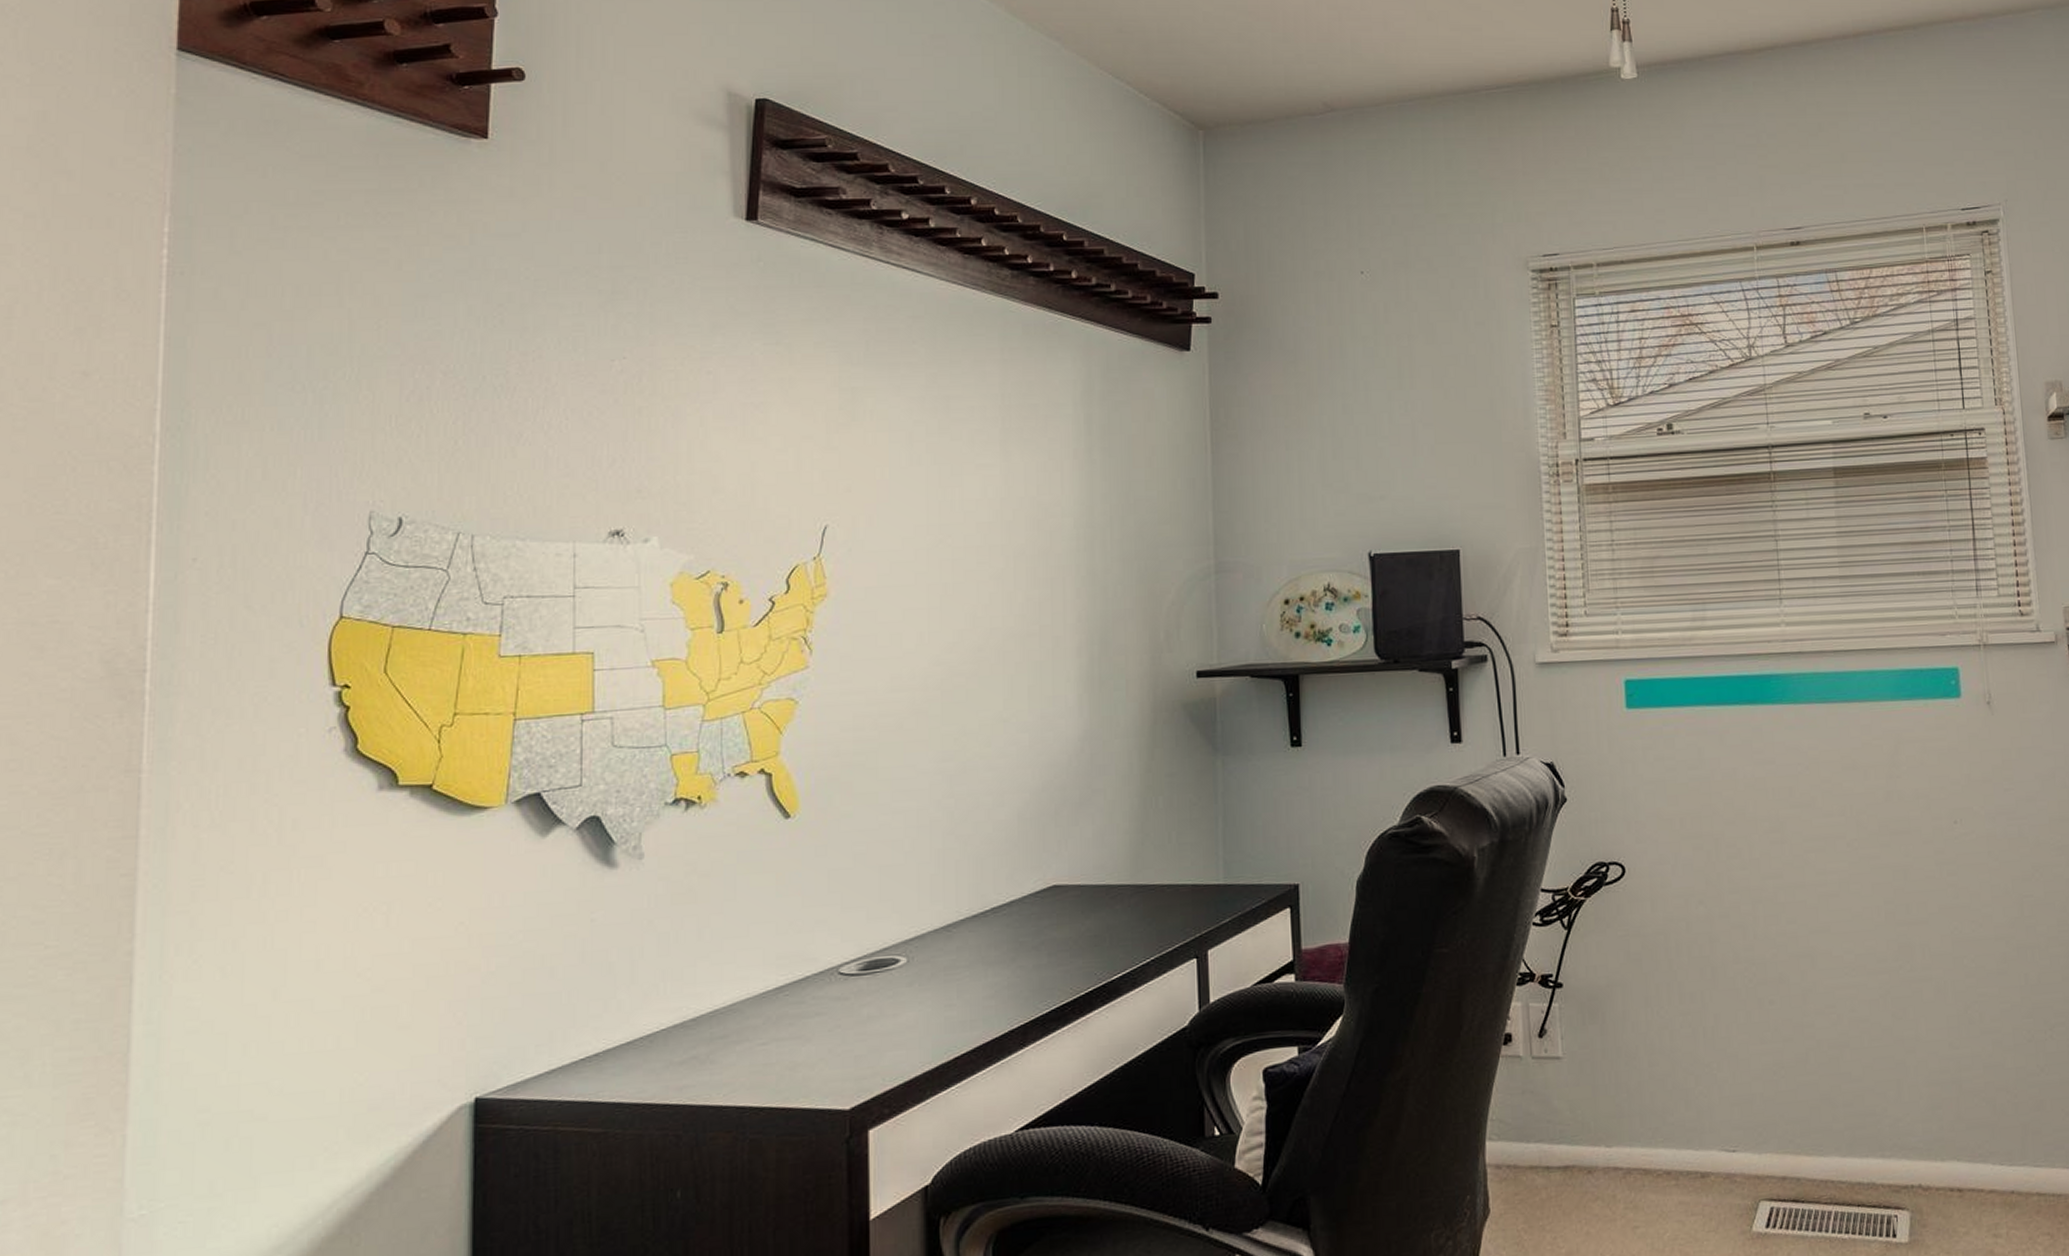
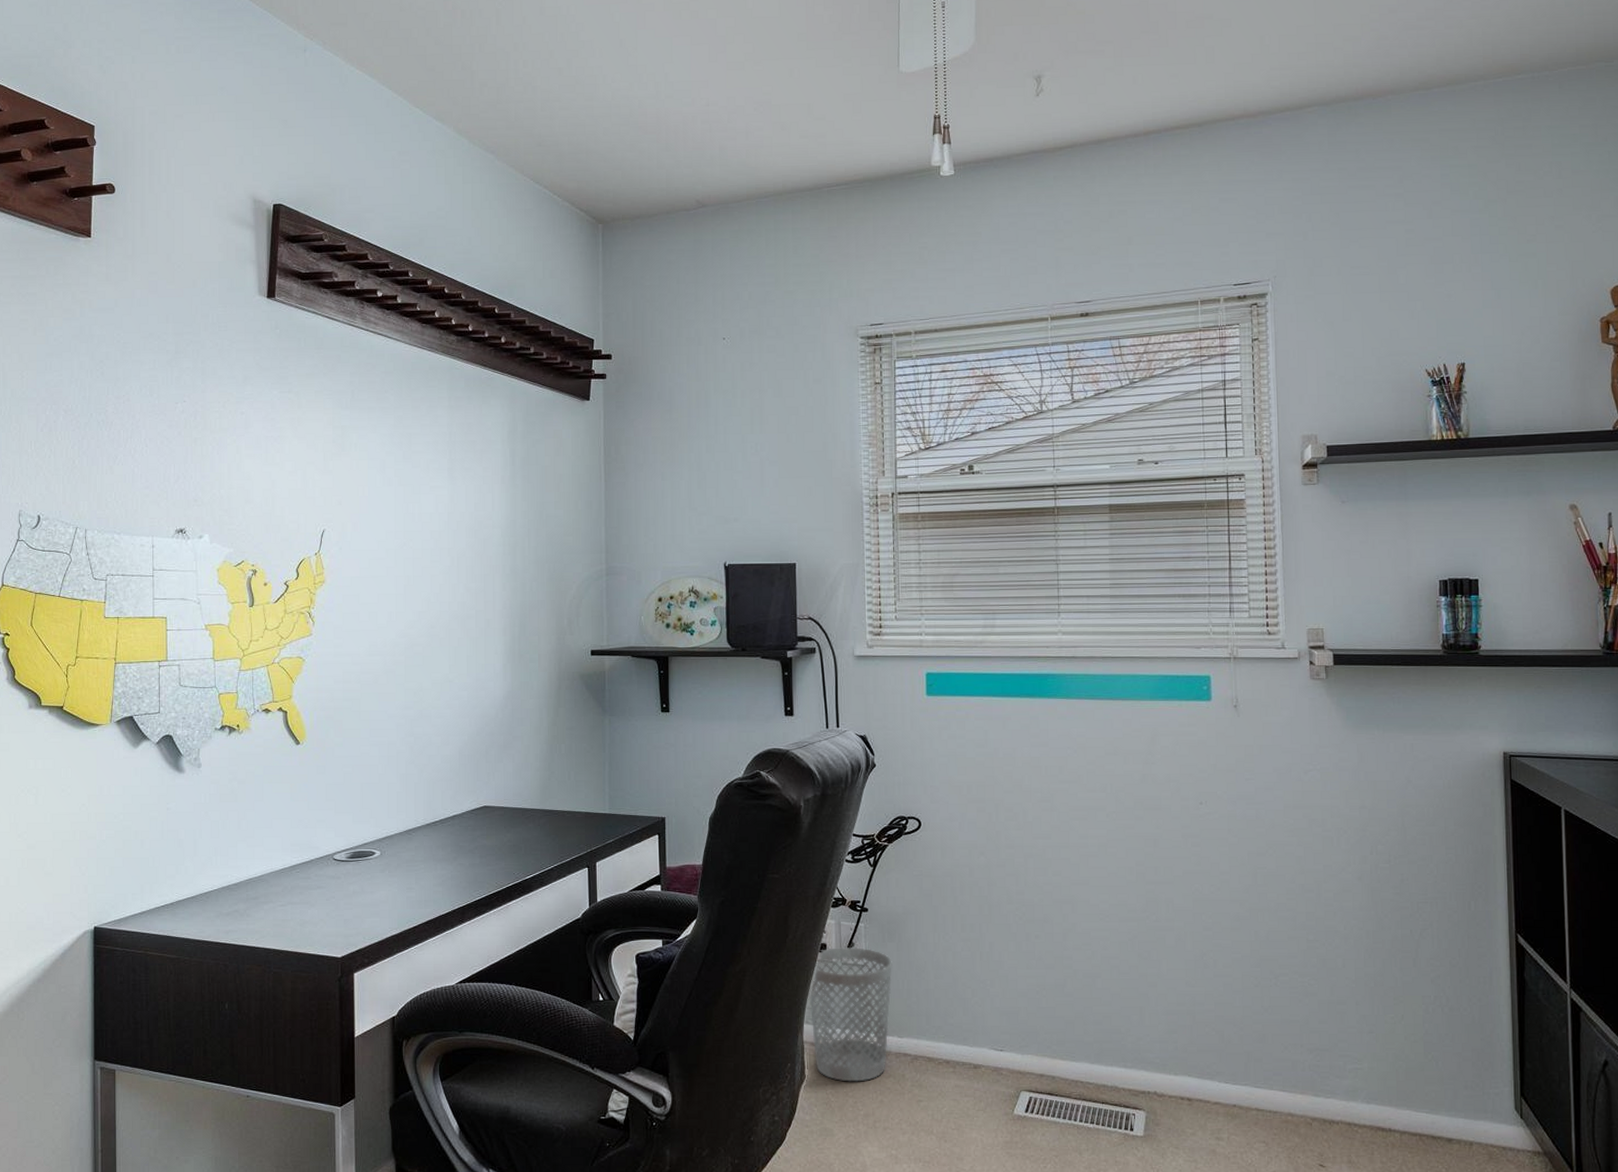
wastebasket: none [1491,1034,1596,1212] -> present [809,946,892,1082]

